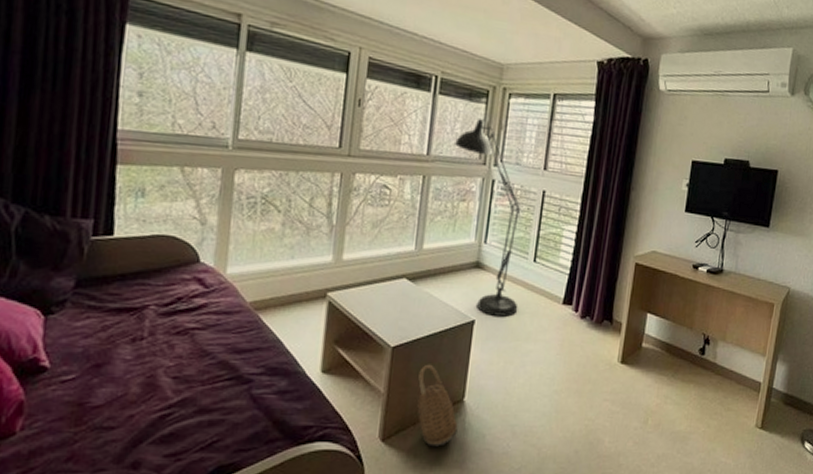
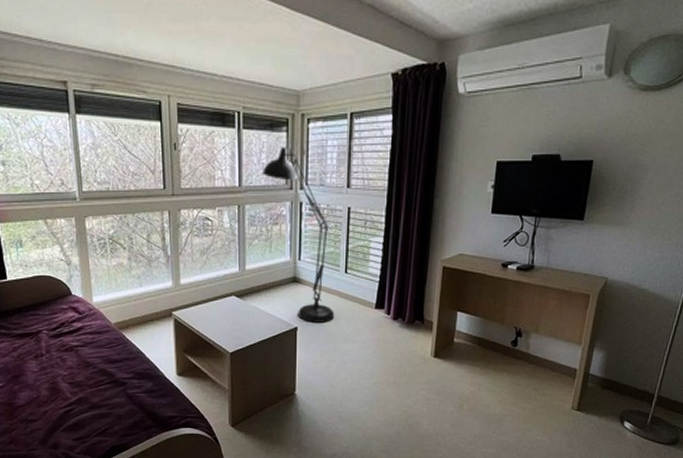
basket: present [417,364,458,447] -> none [255,365,292,430]

